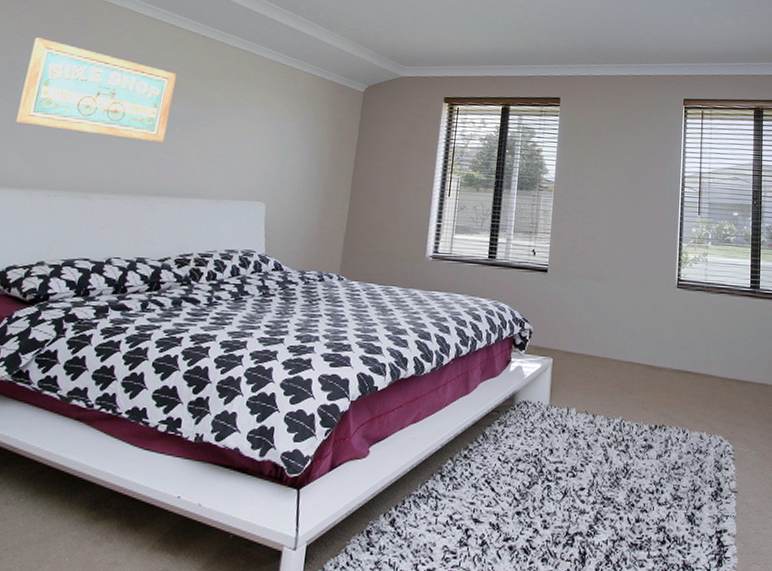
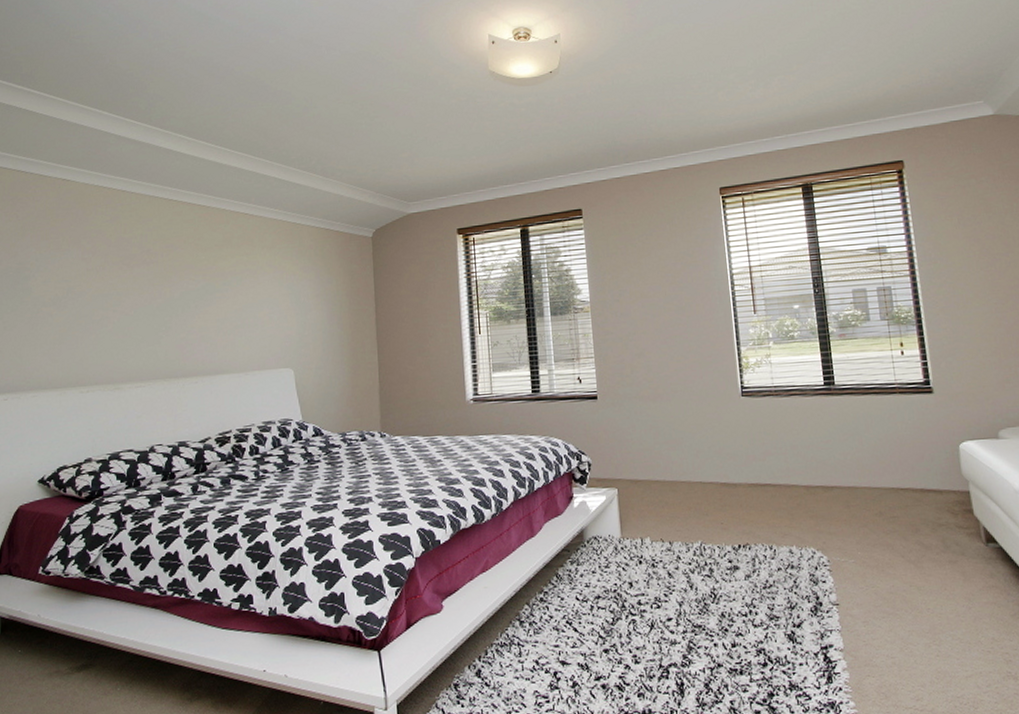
wall art: present [16,37,177,142] -> none [35,234,182,325]

